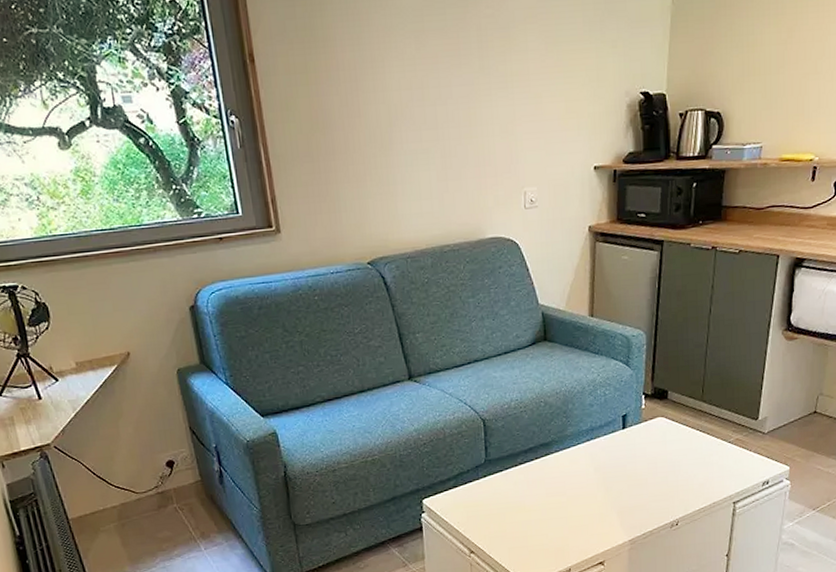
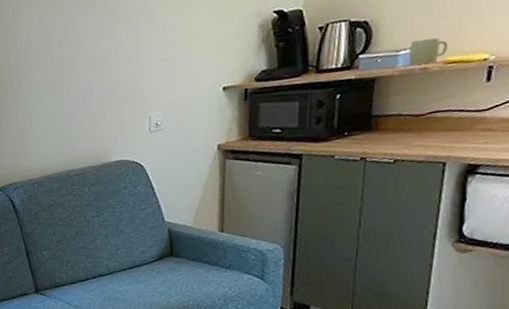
mug: none [752,135,784,161] -> present [408,38,448,67]

